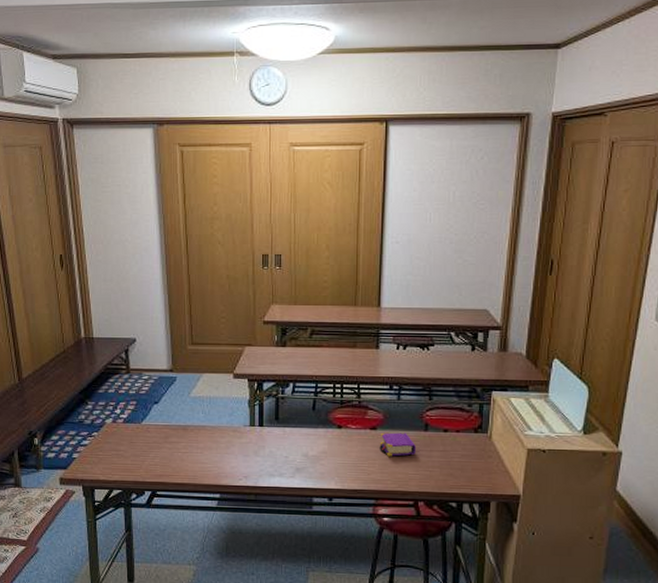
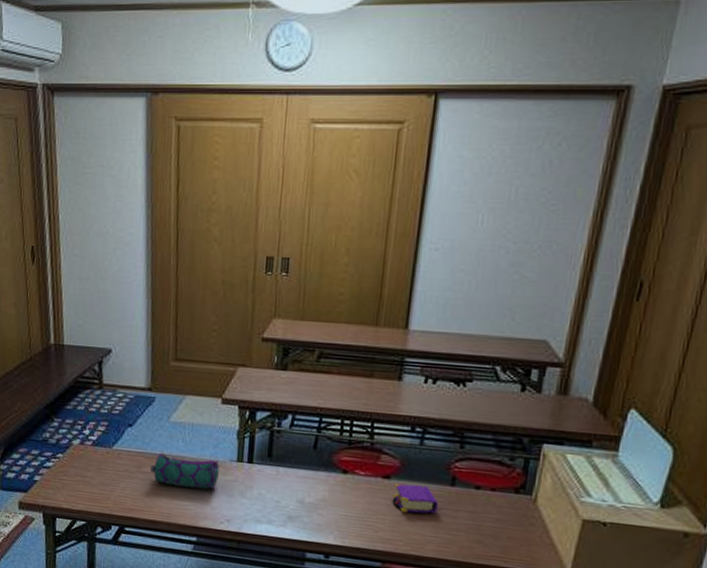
pencil case: none [176,424,235,452] -> present [151,452,219,490]

